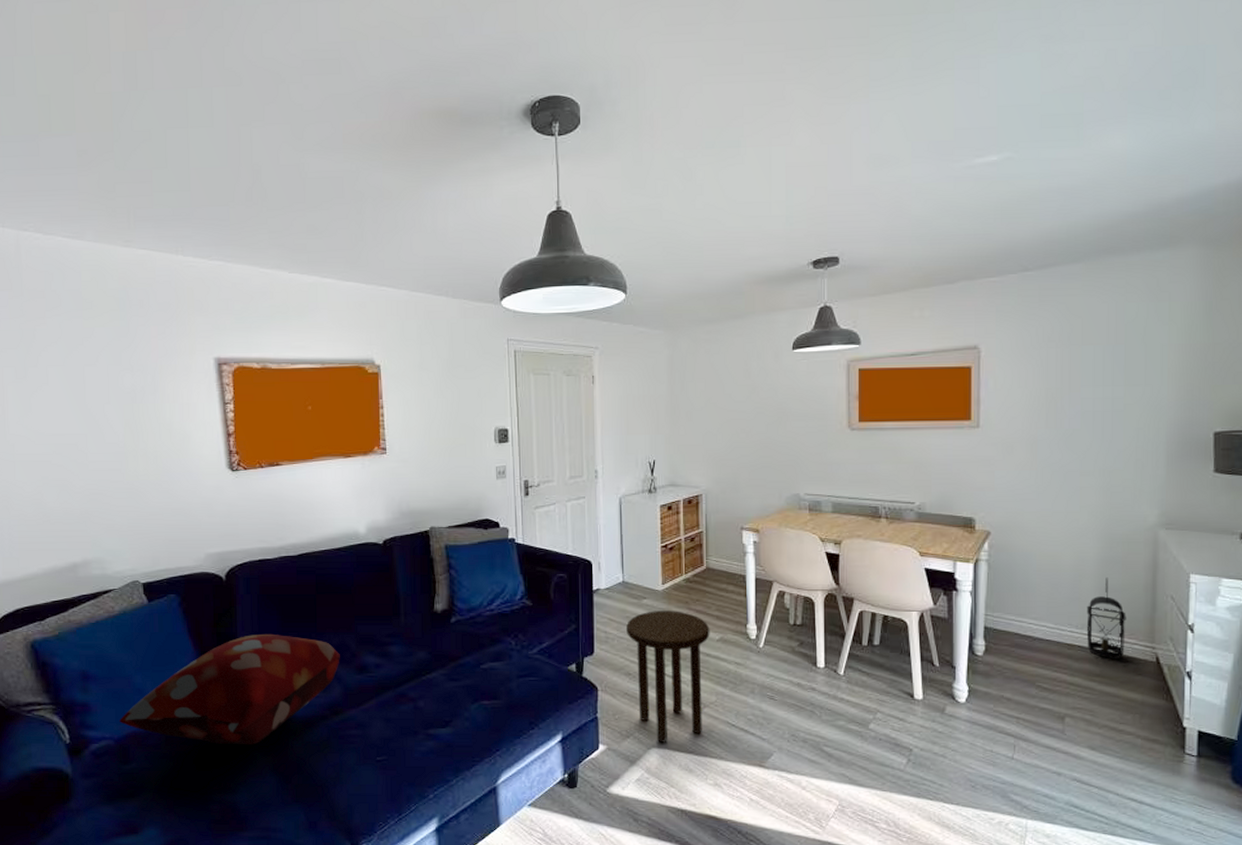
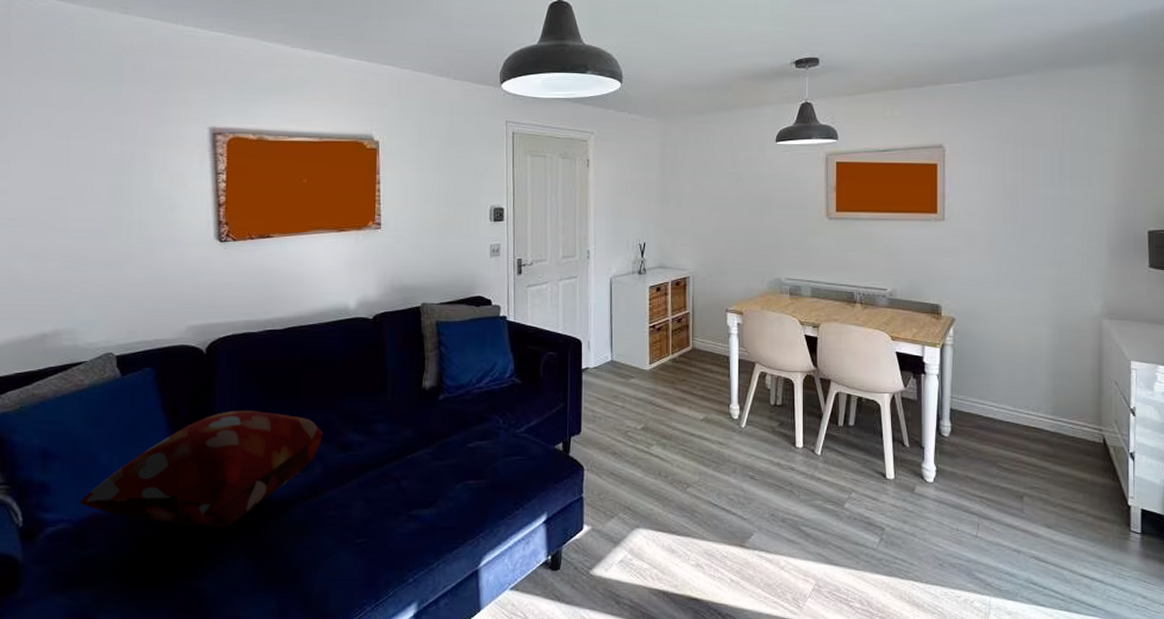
side table: present [626,611,710,743] -> none [614,390,695,523]
lantern: present [1086,577,1126,659] -> none [1041,363,1076,440]

